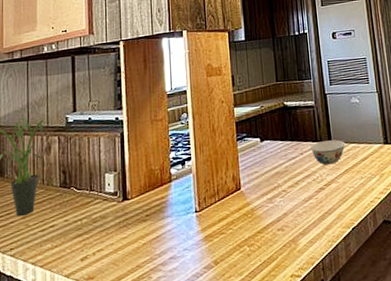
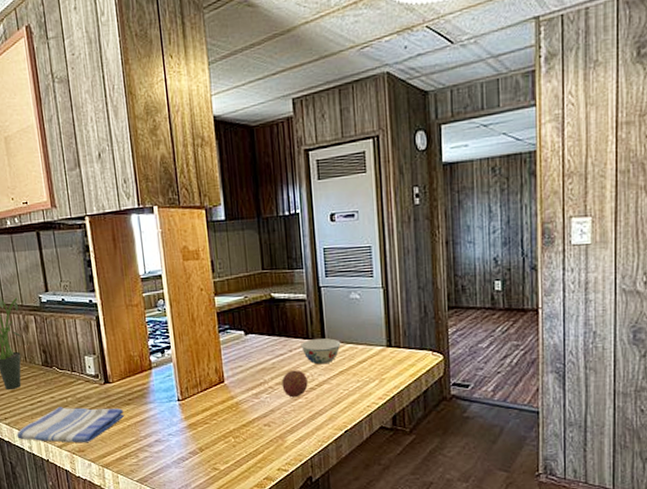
dish towel: none [21,226,141,272] -> present [16,407,125,443]
fruit: none [294,171,318,199] -> present [282,370,308,398]

